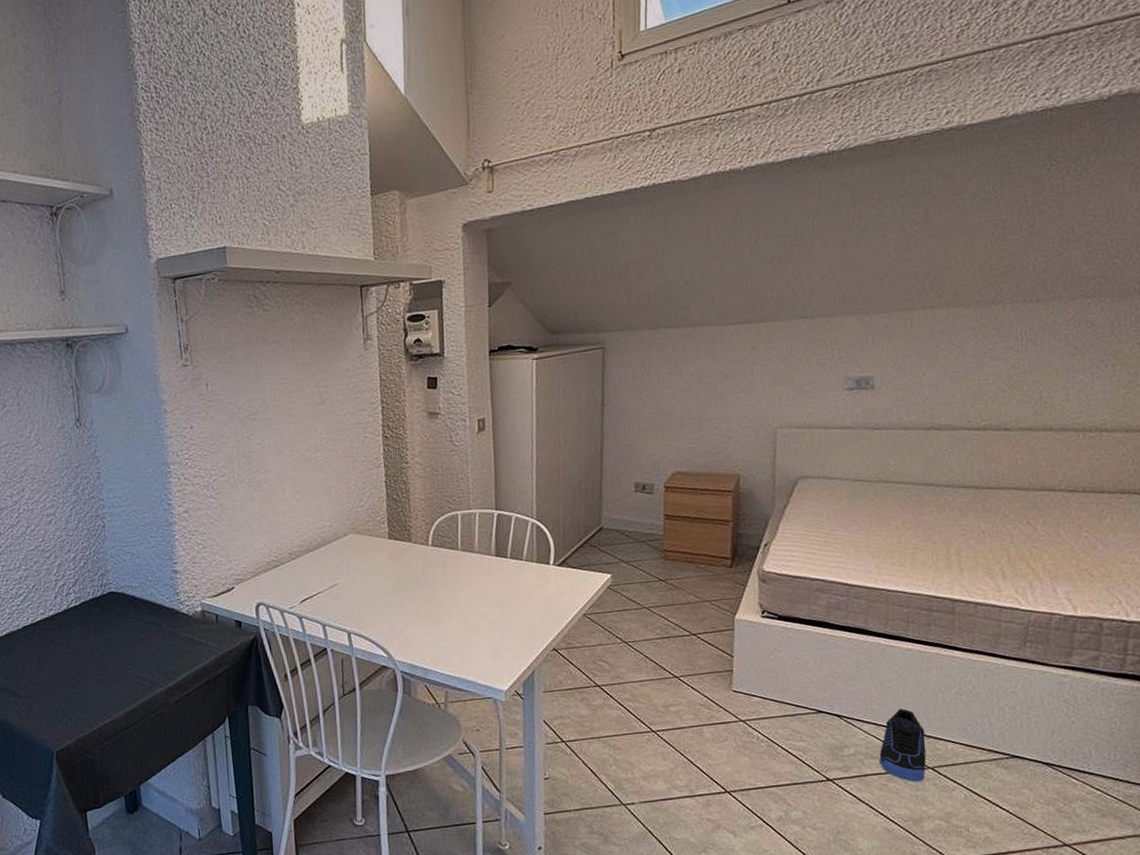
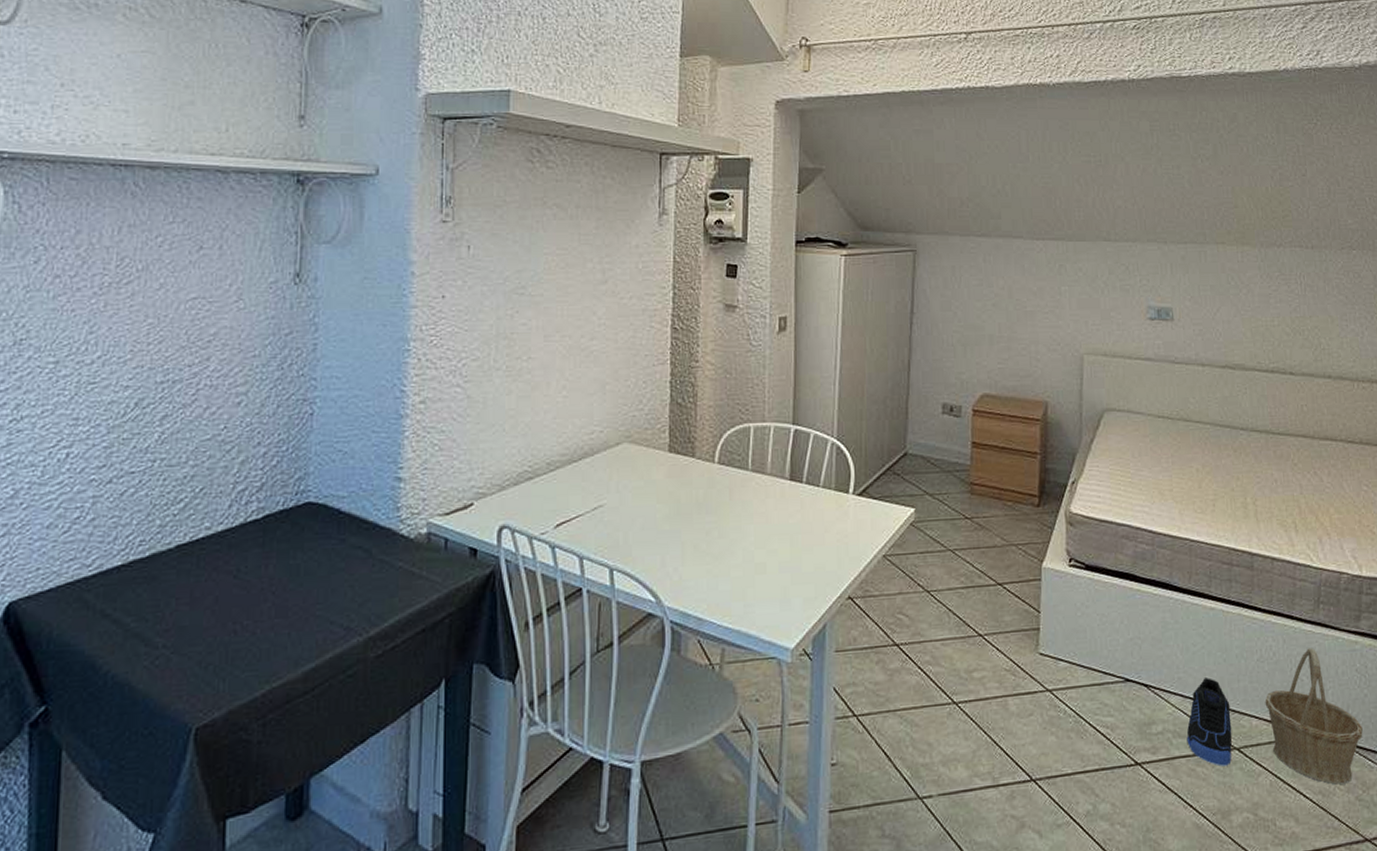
basket: none [962,681,1068,799] -> present [1265,648,1363,785]

